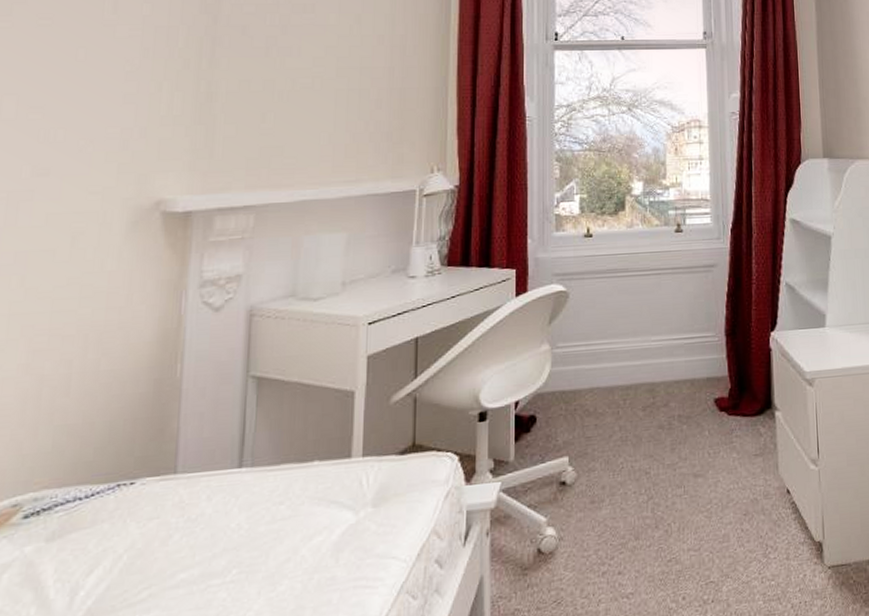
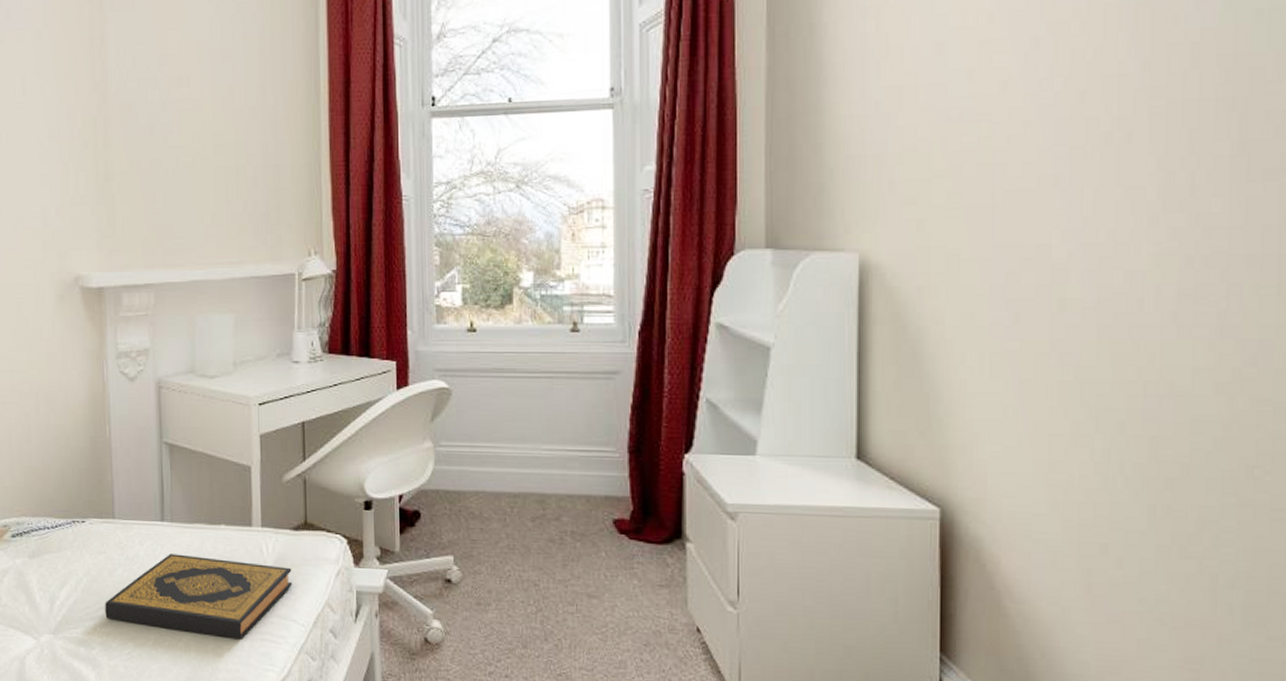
hardback book: none [149,497,395,602] -> present [105,554,293,640]

